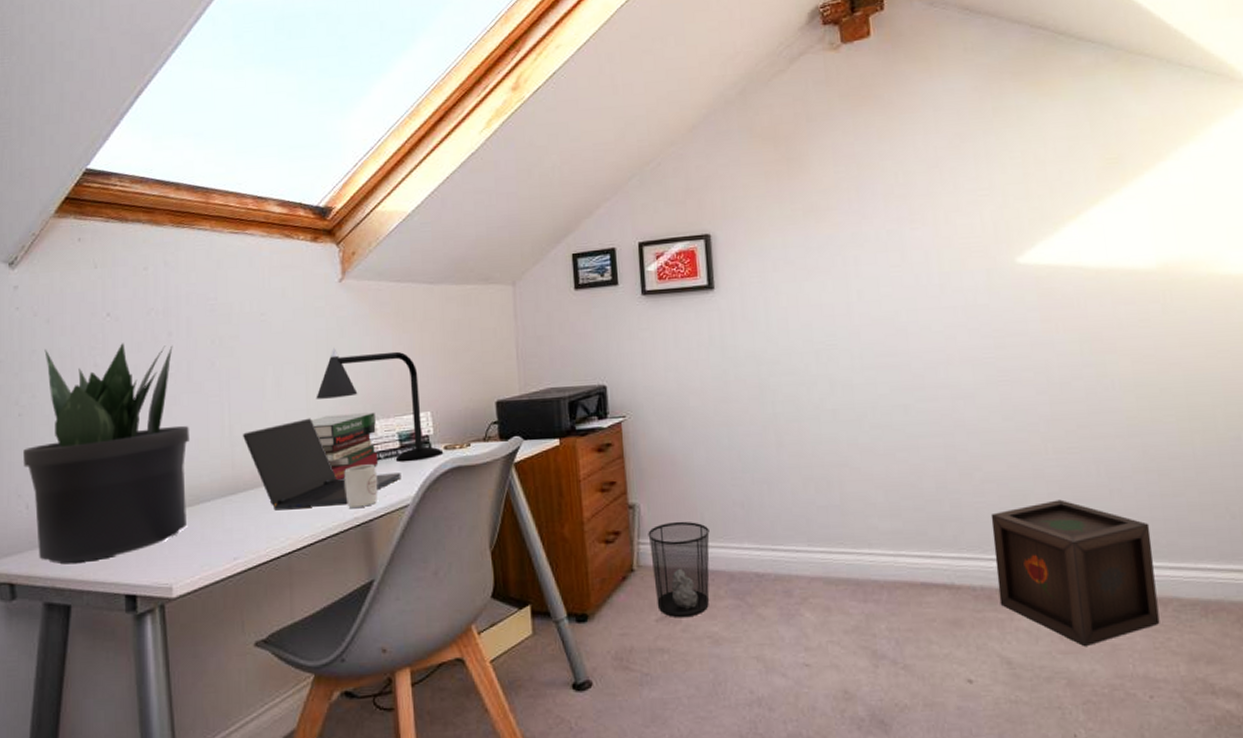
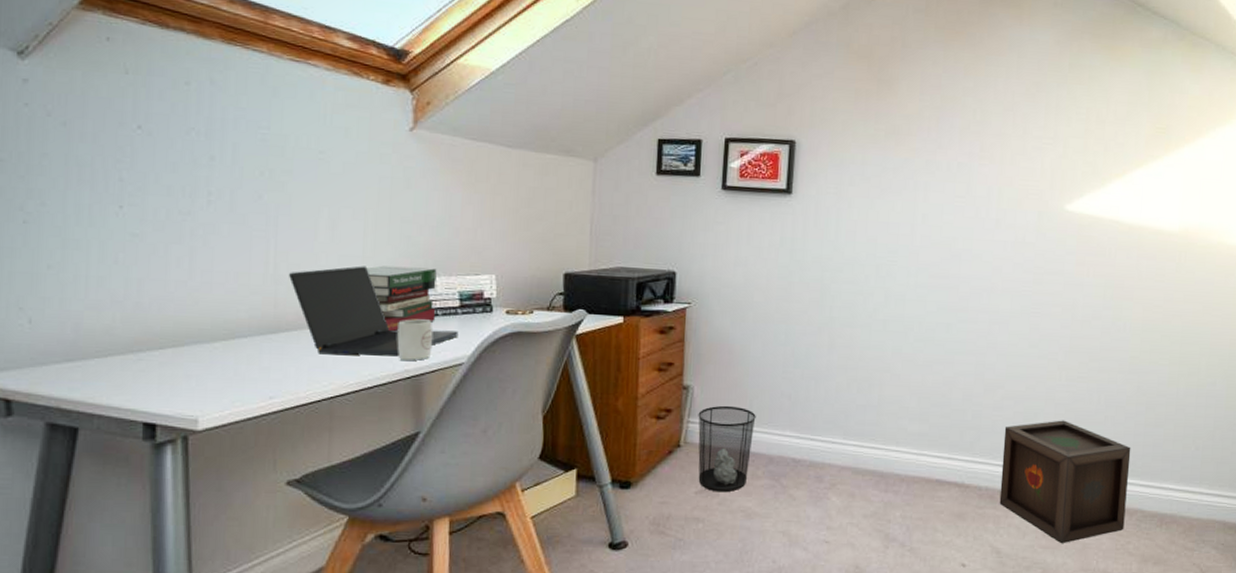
planter: present [23,343,189,564] -> none [27,154,228,385]
desk lamp: present [316,347,443,463] -> none [373,197,504,322]

